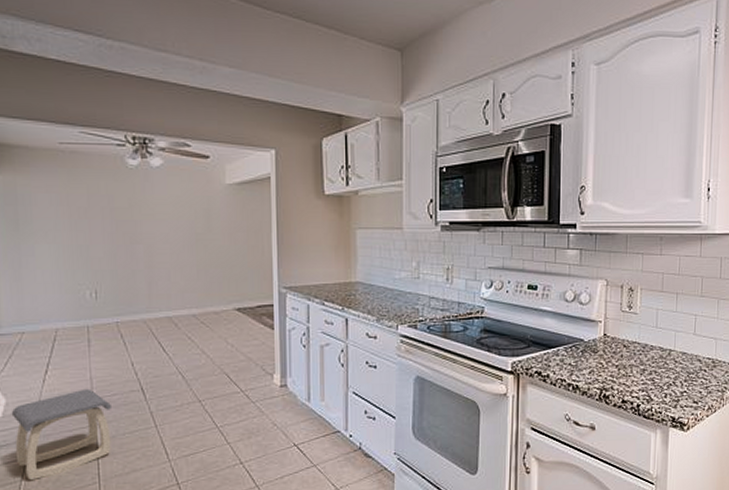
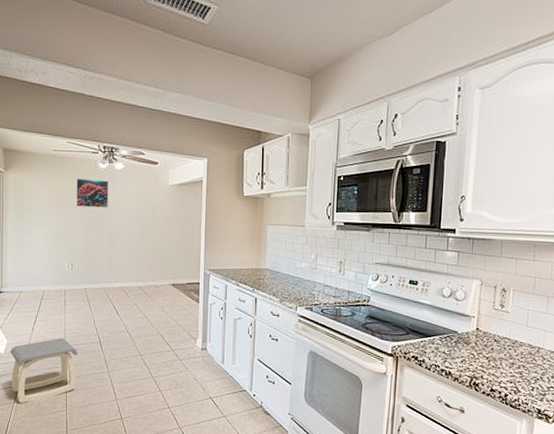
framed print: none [96,178,143,217] -> present [76,178,108,208]

